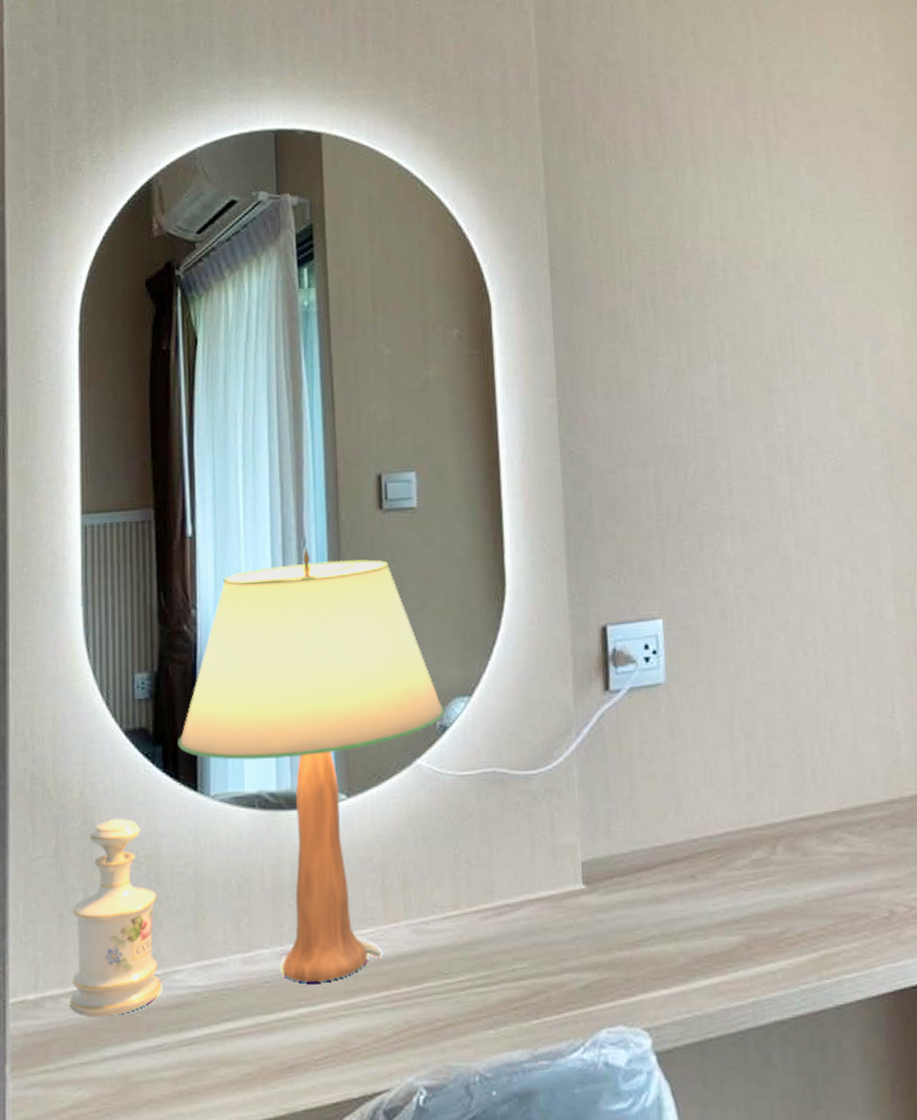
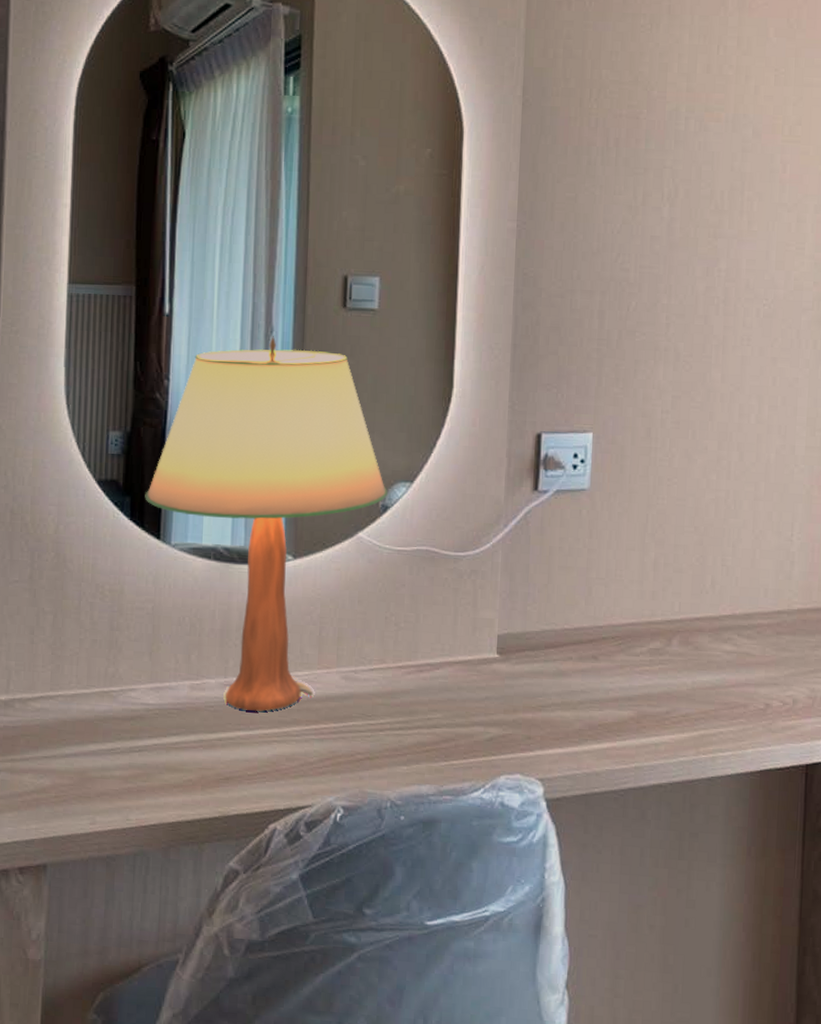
perfume bottle: present [69,818,163,1017] -> none [36,555,119,721]

